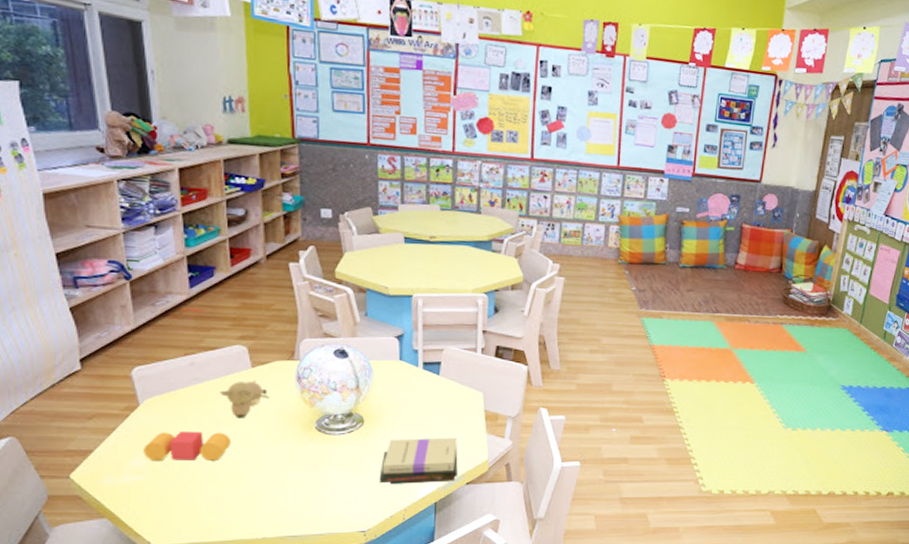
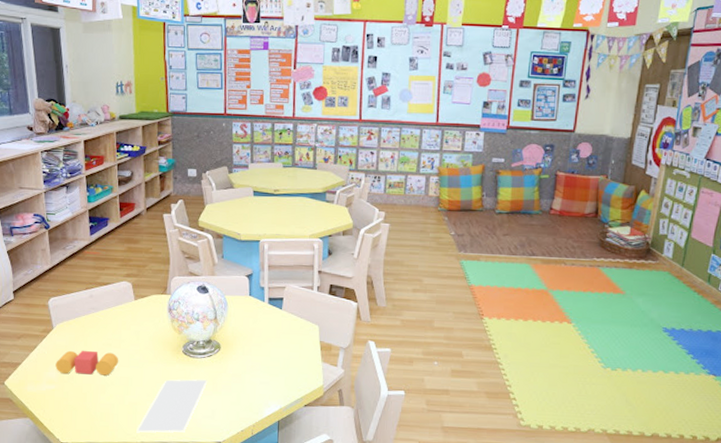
toy animal: present [219,381,270,419] -> none [110,311,148,342]
paper: none [256,460,347,526] -> present [136,379,207,432]
books: present [379,437,458,484] -> none [232,364,298,403]

